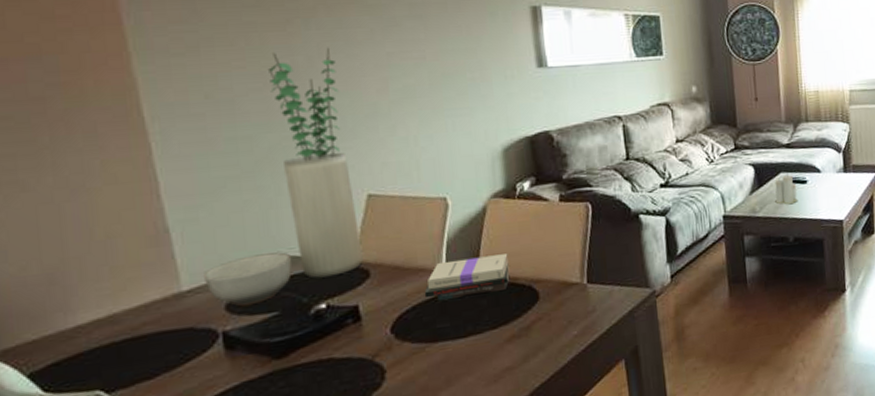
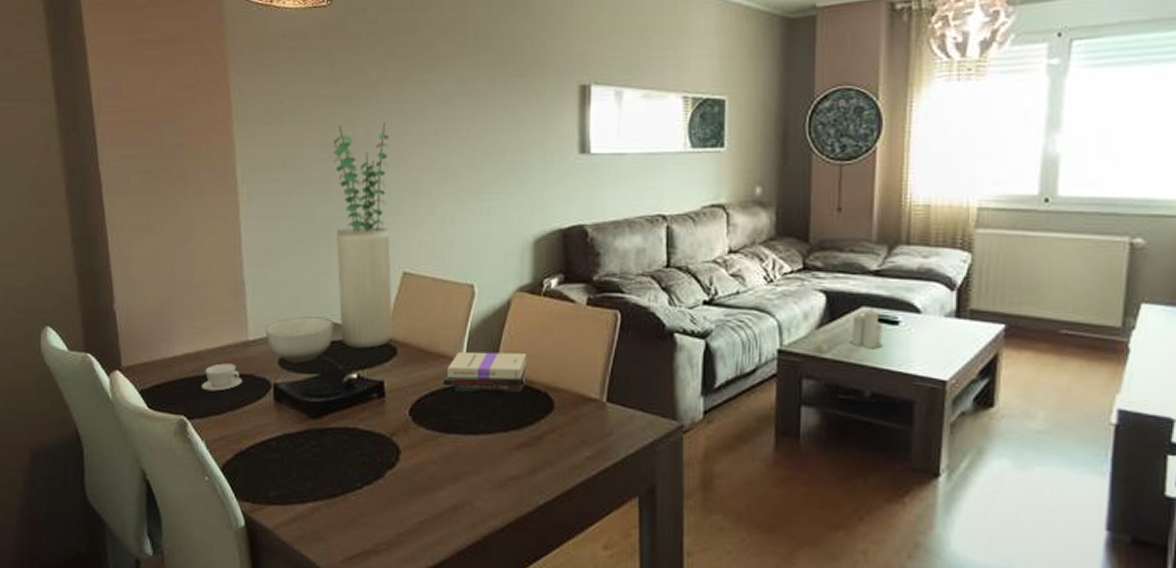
teacup: none [120,320,181,356] -> present [200,363,243,391]

